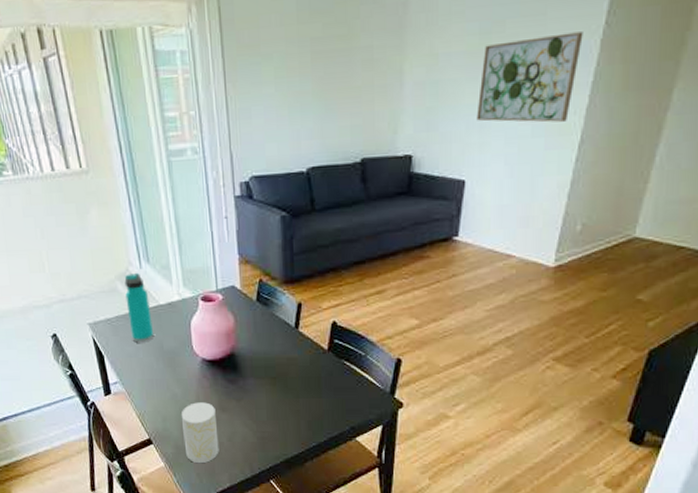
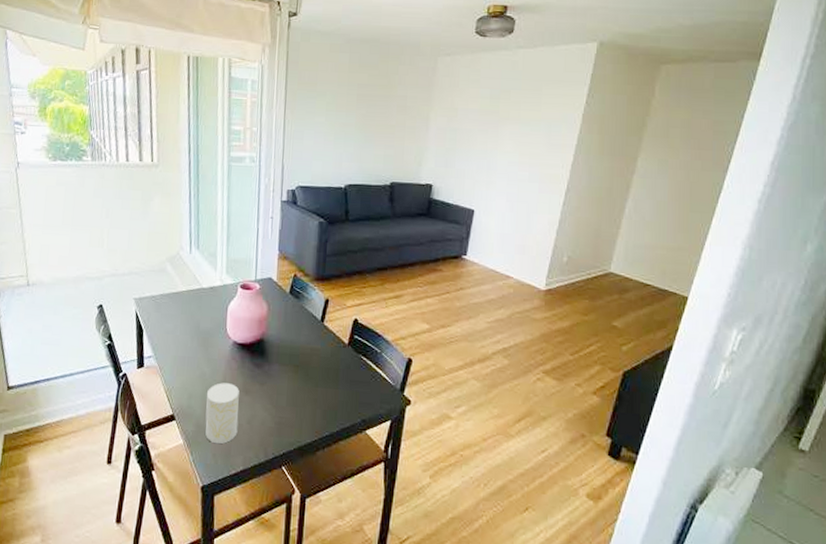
water bottle: present [124,272,154,343] -> none [172,256,194,321]
wall art: present [477,31,583,123] -> none [485,106,569,173]

